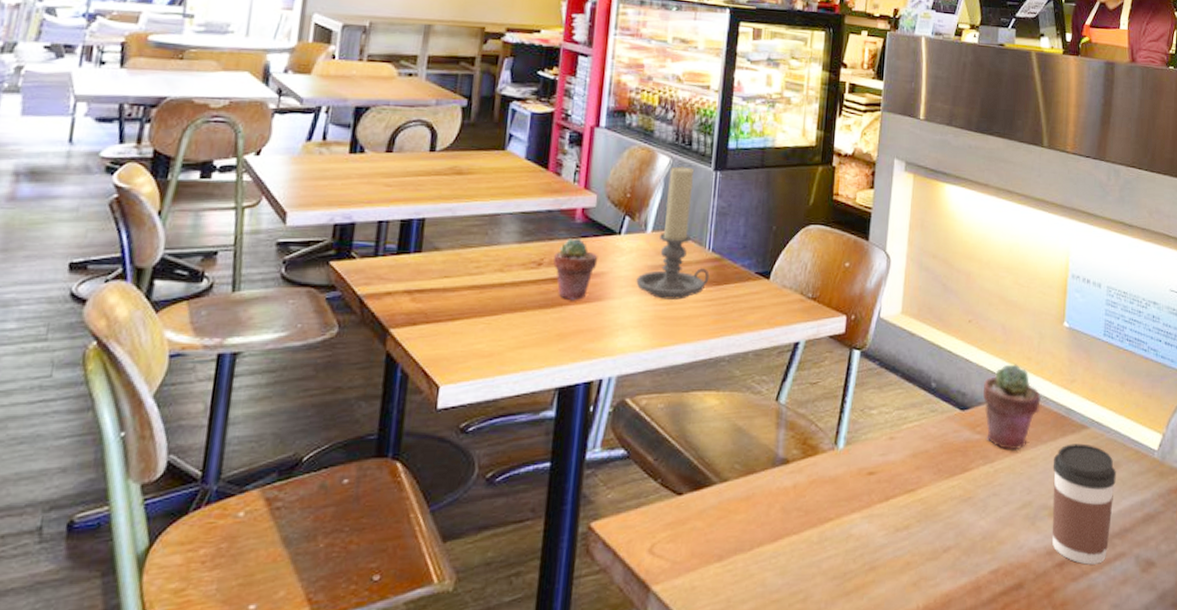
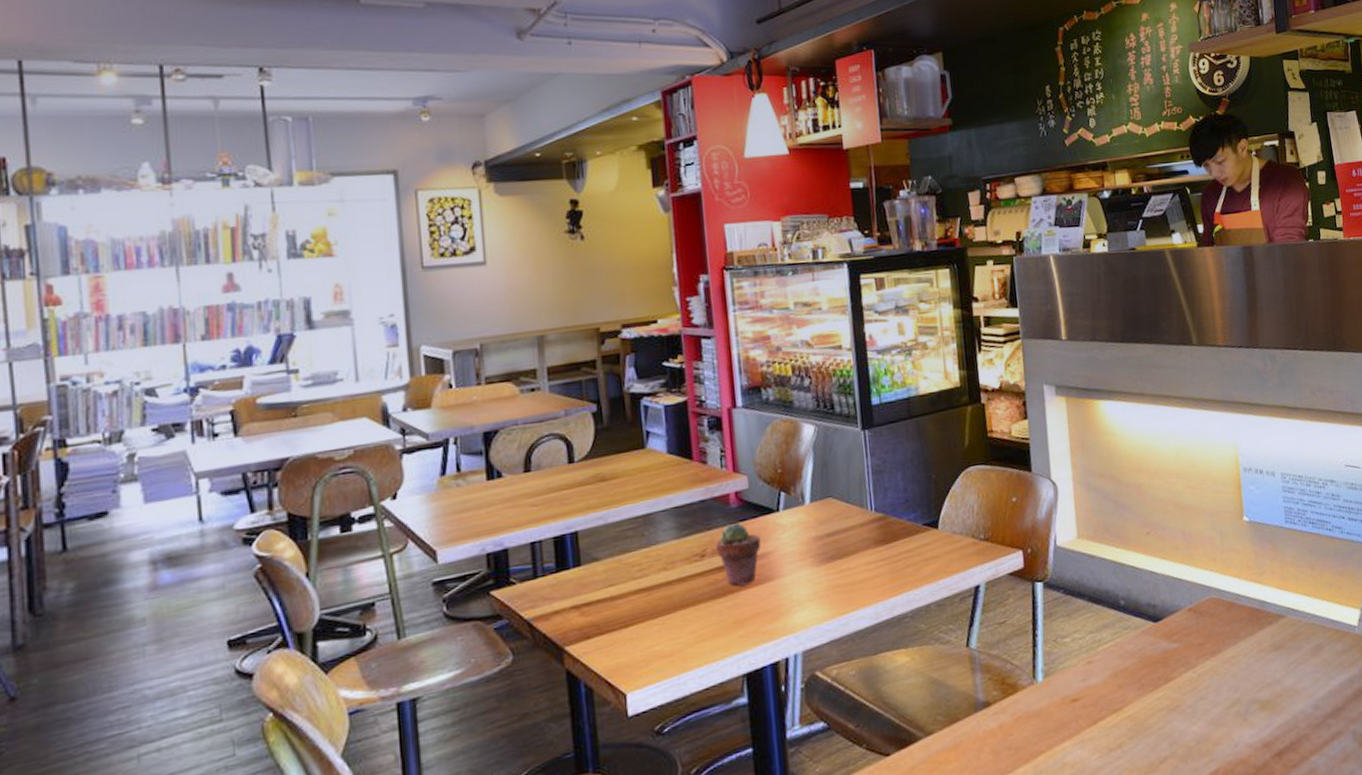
candle holder: present [636,165,710,300] -> none [803,430,877,568]
potted succulent: present [982,364,1041,450] -> none [1173,567,1233,653]
coffee cup: present [1052,443,1116,565] -> none [1255,632,1324,750]

